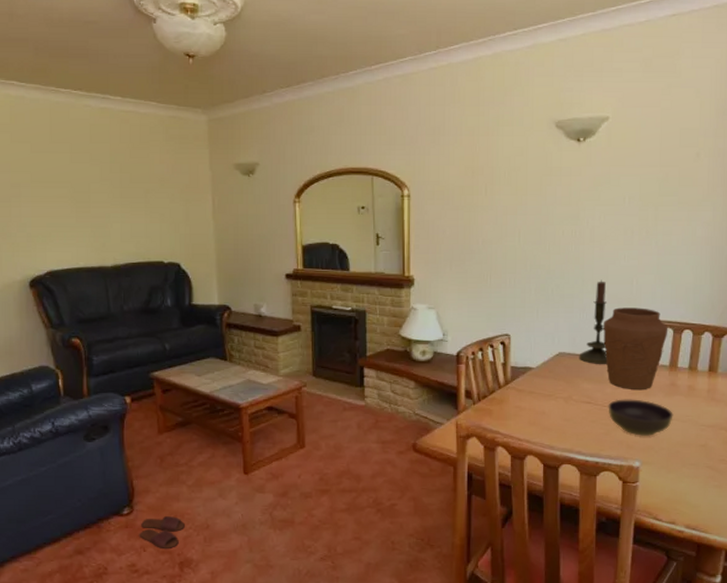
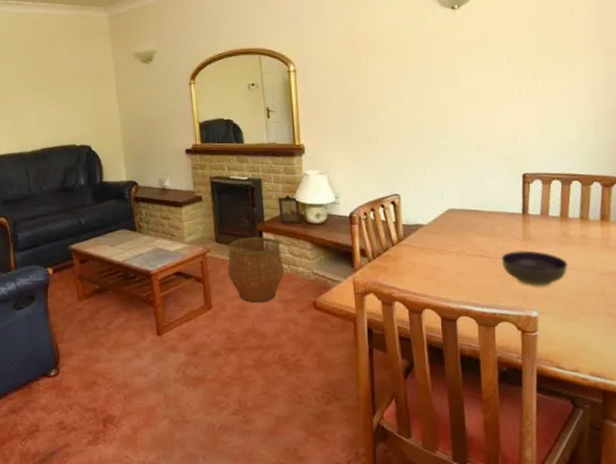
slippers: present [139,515,185,548] -> none [65,376,106,407]
basket: none [324,372,384,443] -> present [227,236,284,303]
photo frame: none [382,328,406,361] -> present [278,194,302,224]
candle: present [579,279,608,364] -> none [468,137,498,219]
vase: present [602,307,669,391] -> none [490,162,556,242]

